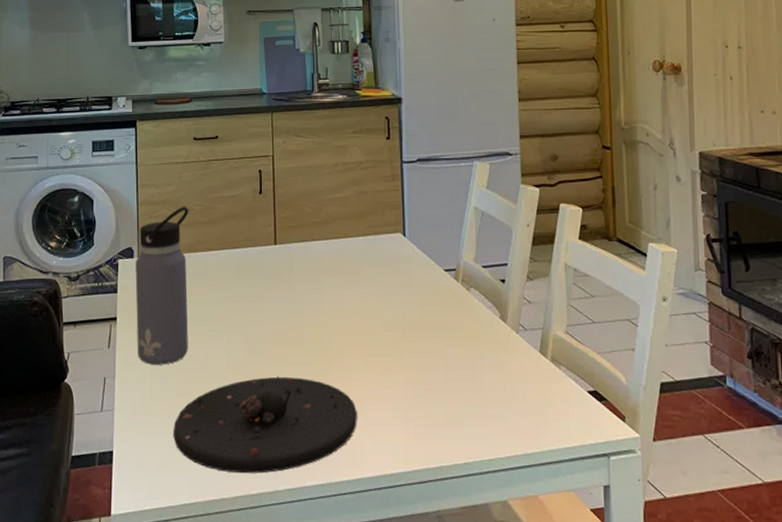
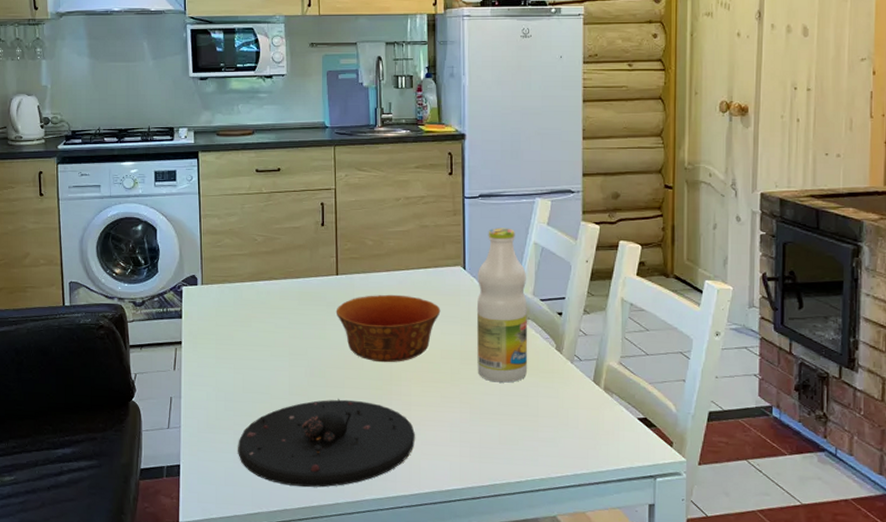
water bottle: present [135,206,189,365] -> none [199,236,252,387]
bowl: none [274,263,381,336] -> present [335,294,441,363]
bottle: none [417,192,472,355] -> present [476,228,528,383]

